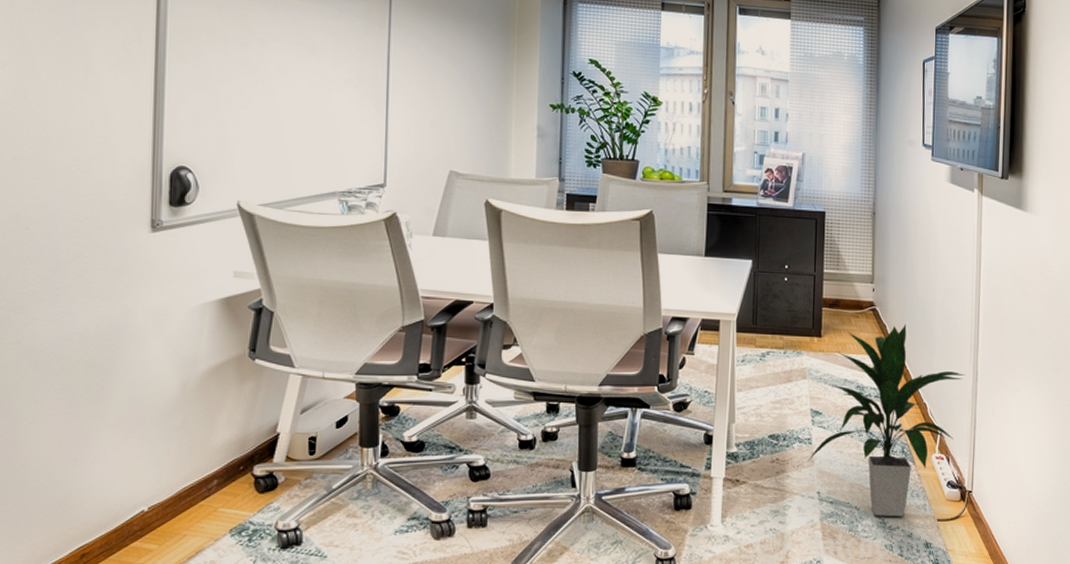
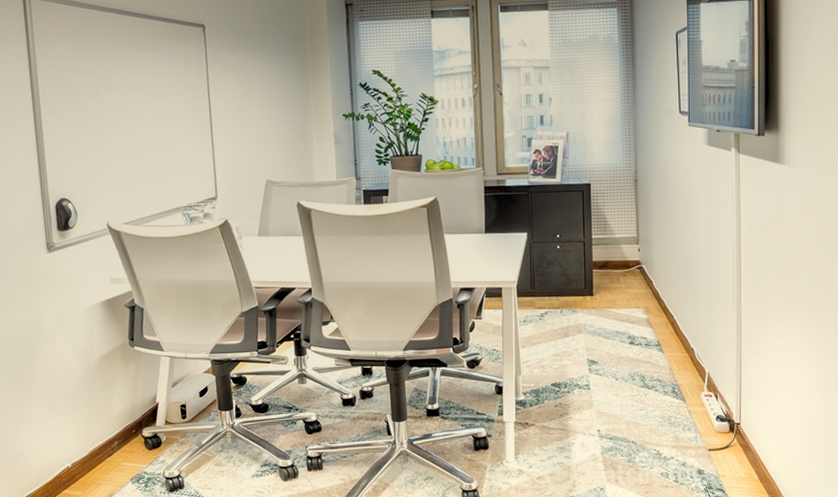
indoor plant: present [807,324,965,517] -> none [587,278,730,449]

